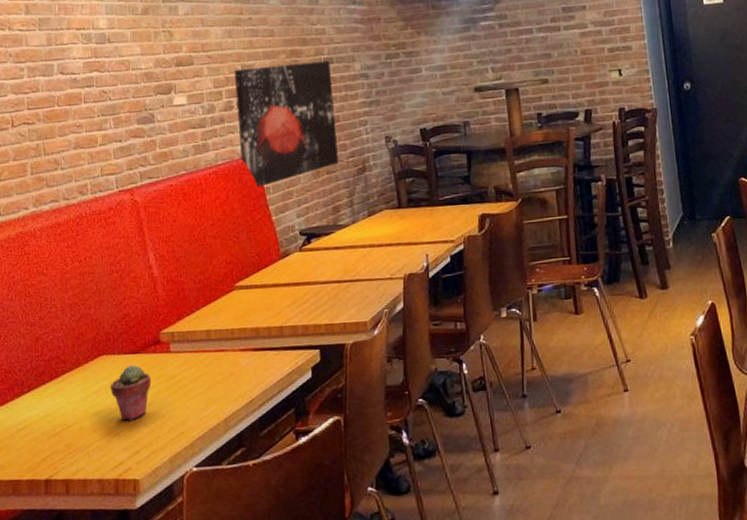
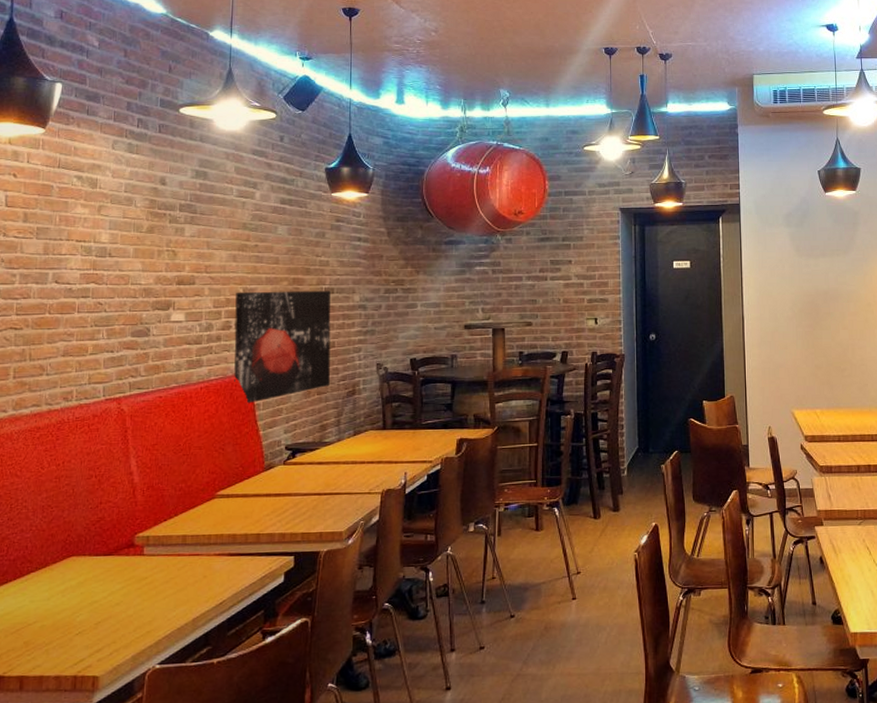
potted succulent: present [110,365,152,421] -> none [77,566,121,620]

